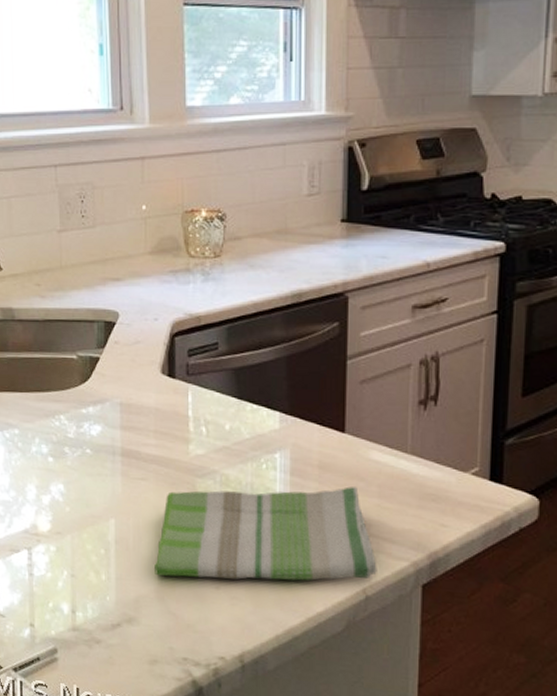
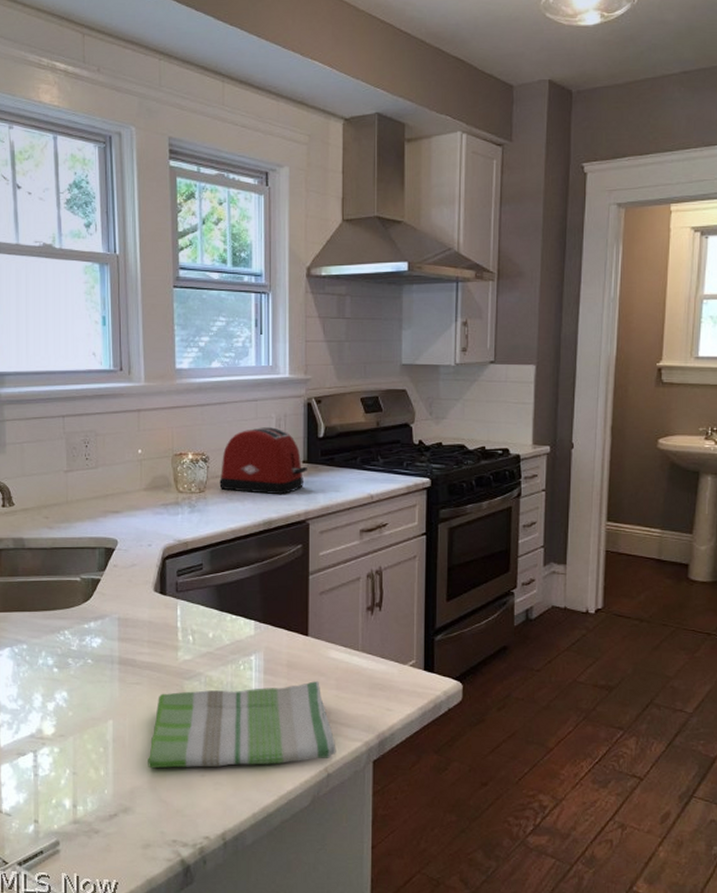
toaster: none [238,178,347,262] -> present [219,427,307,495]

